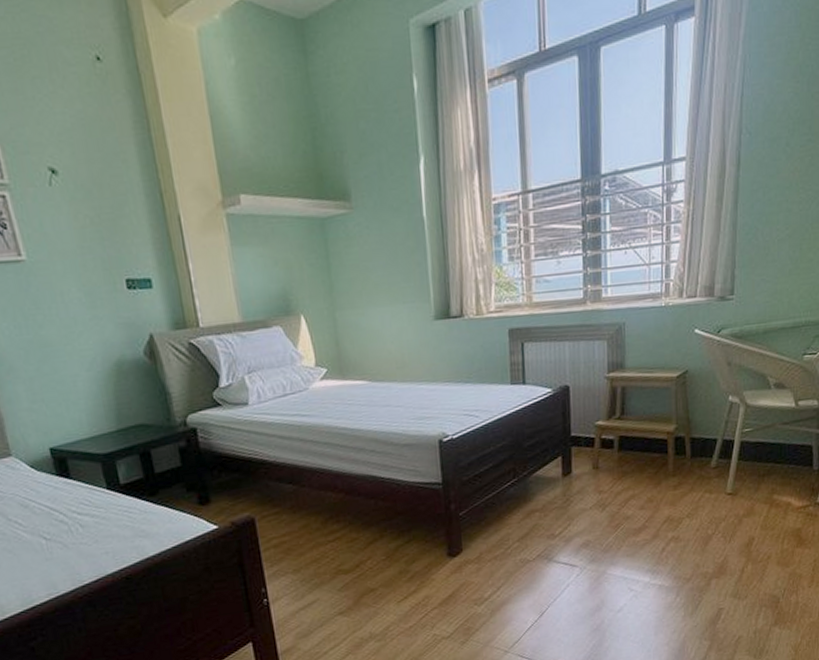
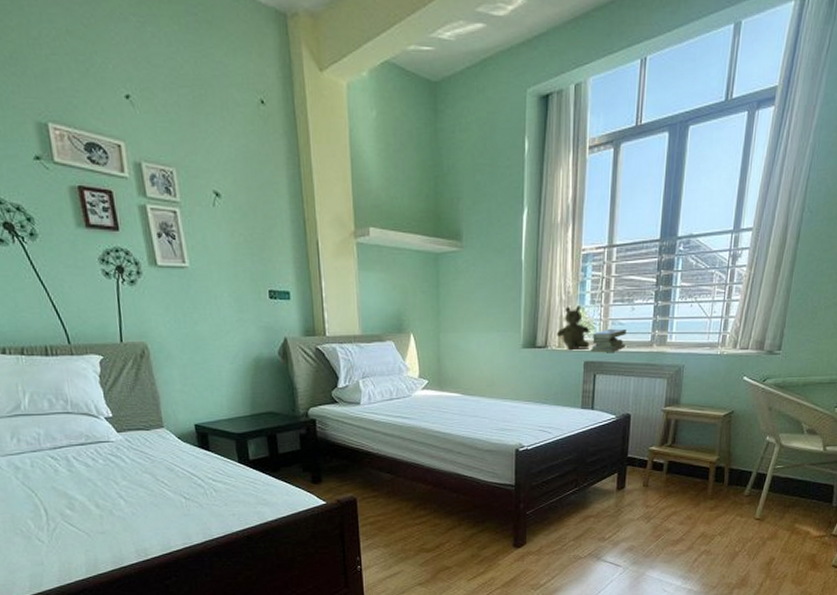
teddy bear: none [473,264,513,318] -> present [557,306,590,351]
books: none [515,286,555,317] -> present [591,328,626,353]

